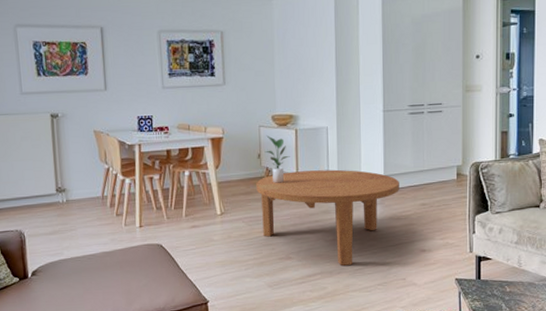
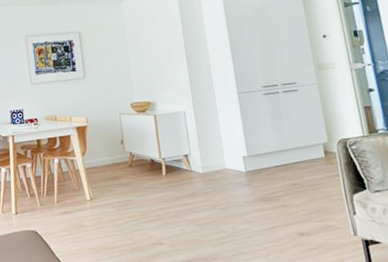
coffee table: present [256,169,399,265] -> none [121,152,266,251]
potted plant: present [264,135,290,183] -> none [127,122,152,168]

